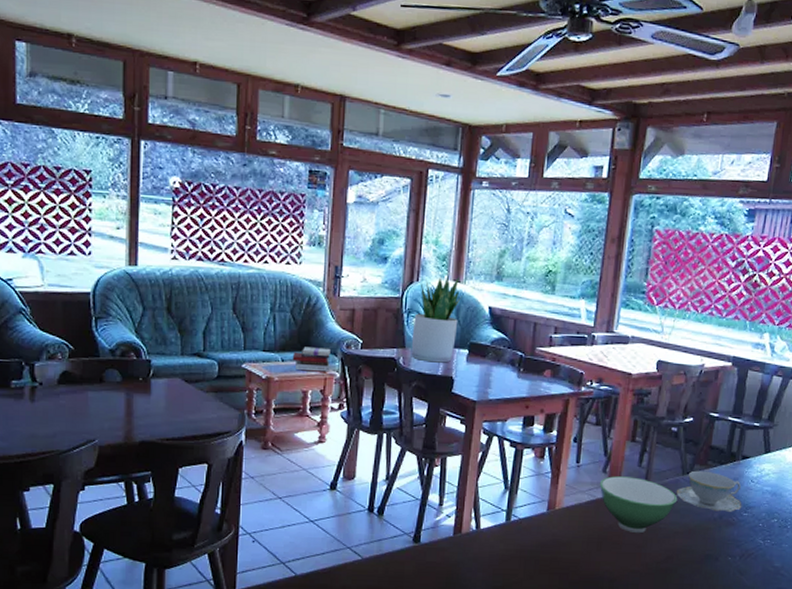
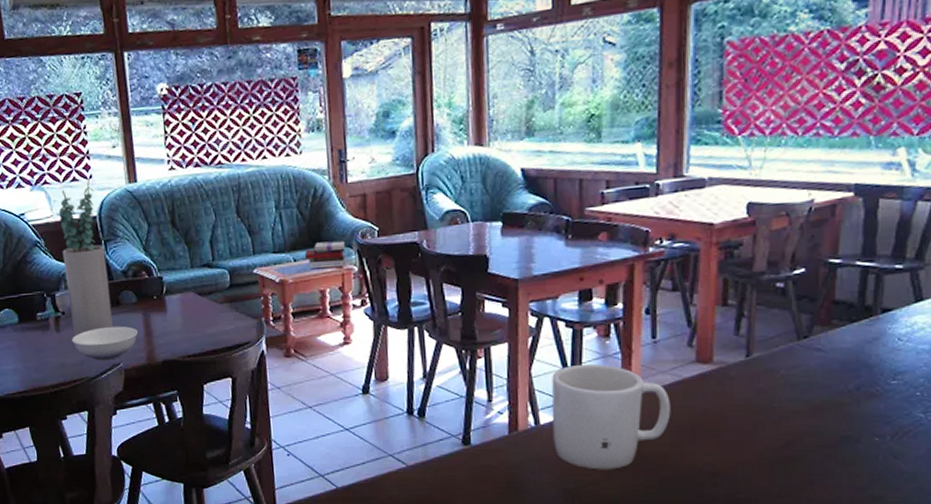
bowl: none [47,402,118,436] -> present [72,326,138,361]
vase: none [48,256,94,409] -> present [58,180,114,337]
planter: present [411,274,463,363] -> none [433,138,488,242]
mug: none [489,480,585,572] -> present [551,364,671,470]
bowl: present [599,476,678,534] -> none [685,348,794,417]
teacup: present [676,470,742,512] -> none [791,332,888,382]

